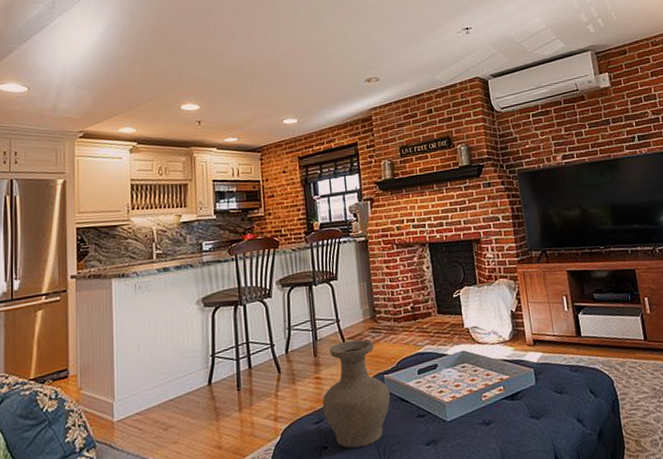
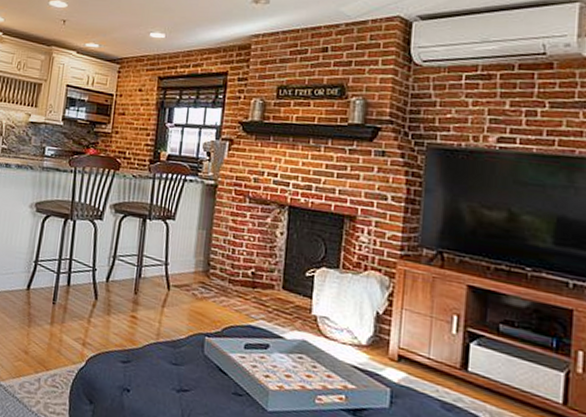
vase: present [322,339,391,448] -> none [132,287,209,405]

